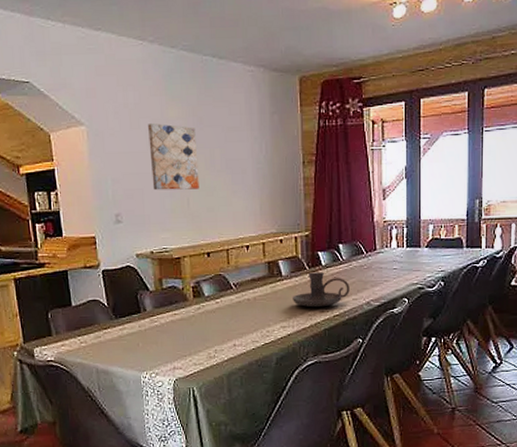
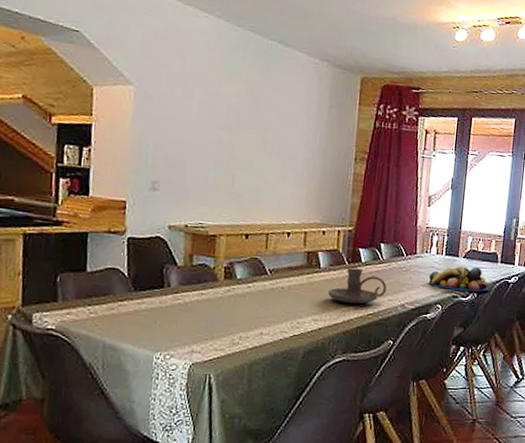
wall art: present [148,123,199,191] -> none [197,95,251,169]
fruit bowl: none [392,255,456,282] -> present [429,265,489,292]

